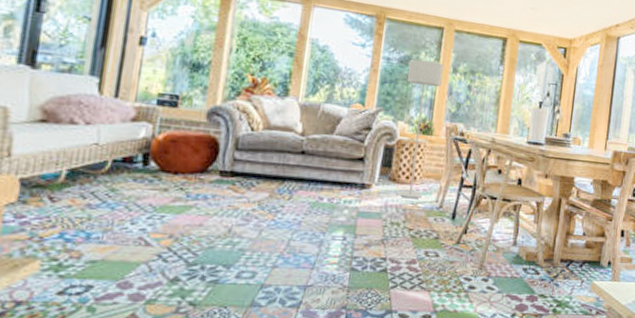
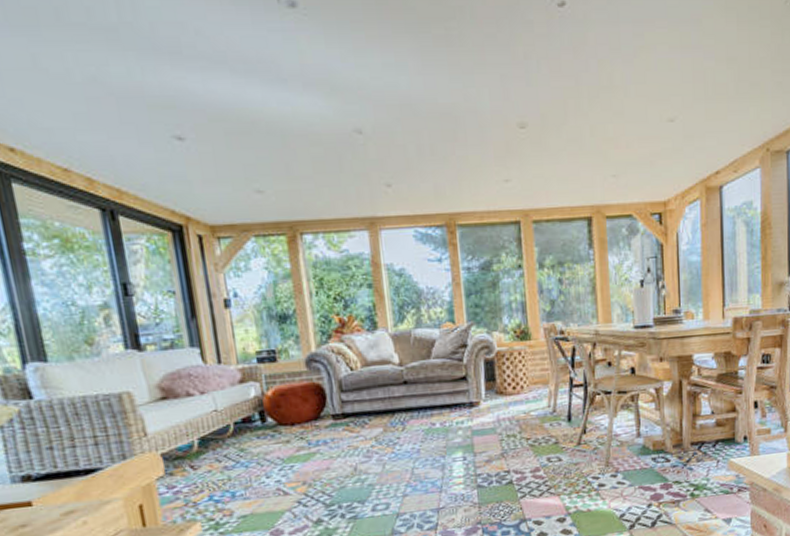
floor lamp: present [396,59,444,199] -> none [490,261,534,409]

